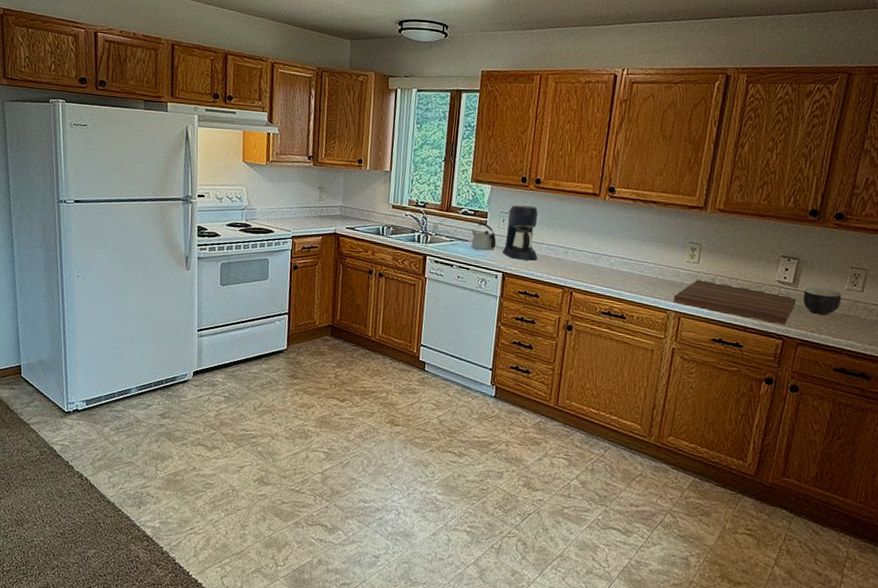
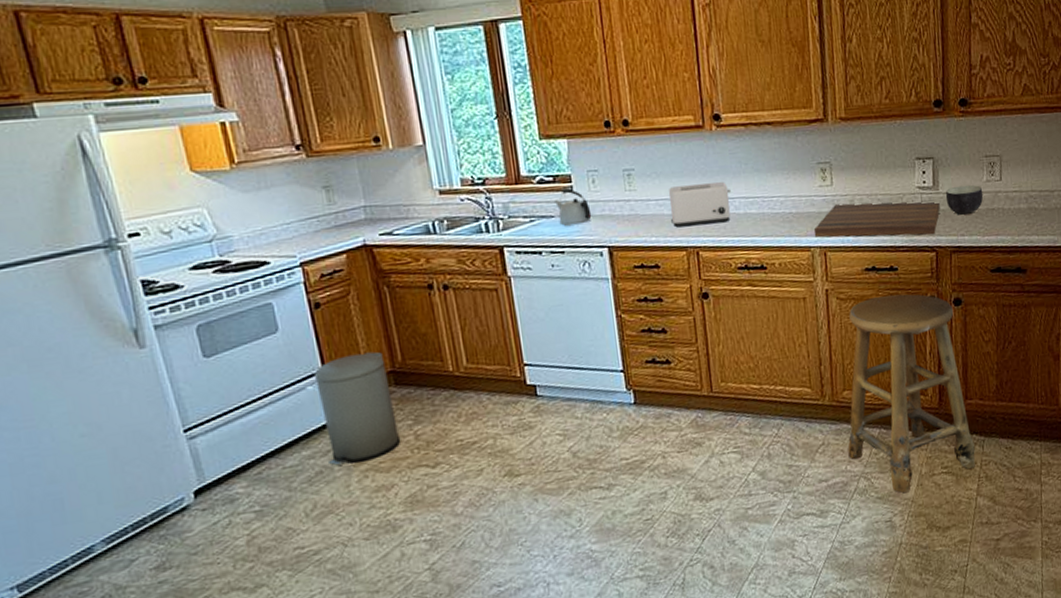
pedal bin: none [277,306,329,384] -> present [315,351,400,466]
coffee maker: present [503,205,538,261] -> none [597,156,647,228]
toaster: none [556,237,611,274] -> present [668,181,732,228]
step stool: none [661,365,789,540] -> present [848,294,975,493]

